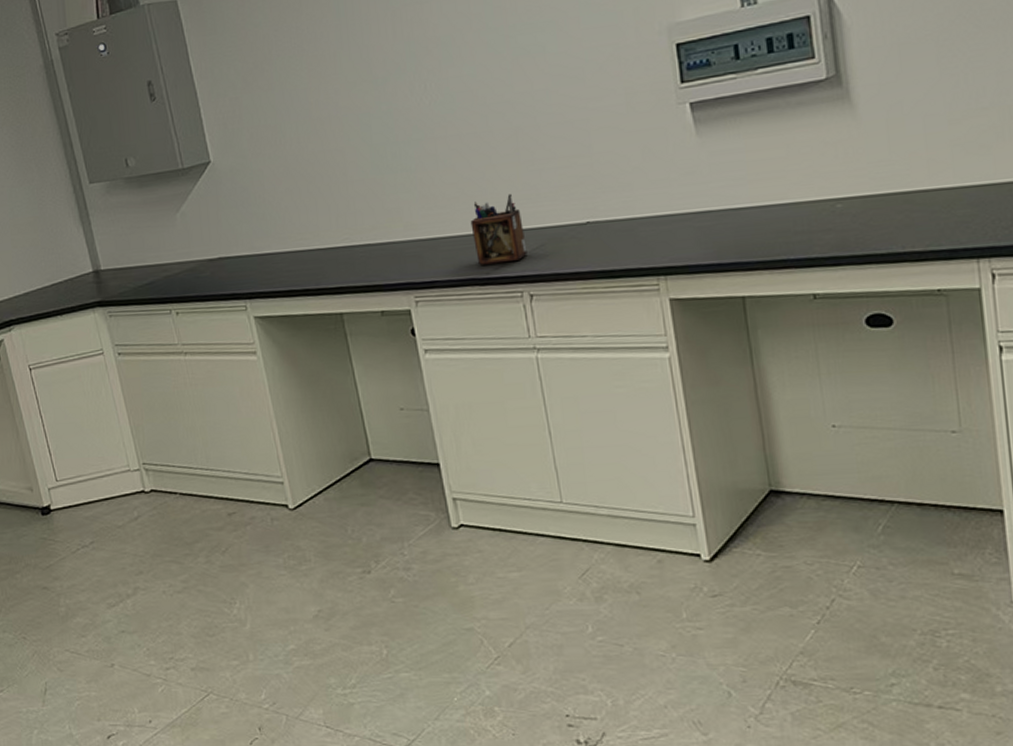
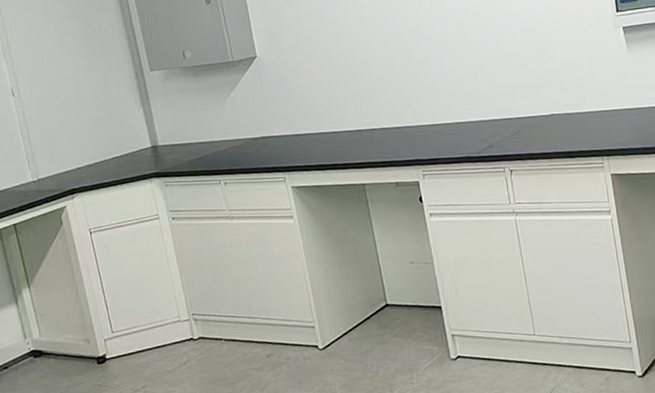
desk organizer: present [470,193,527,265] -> none [465,90,508,146]

